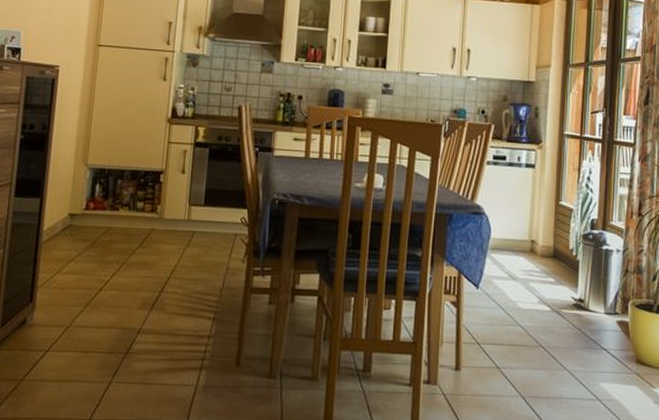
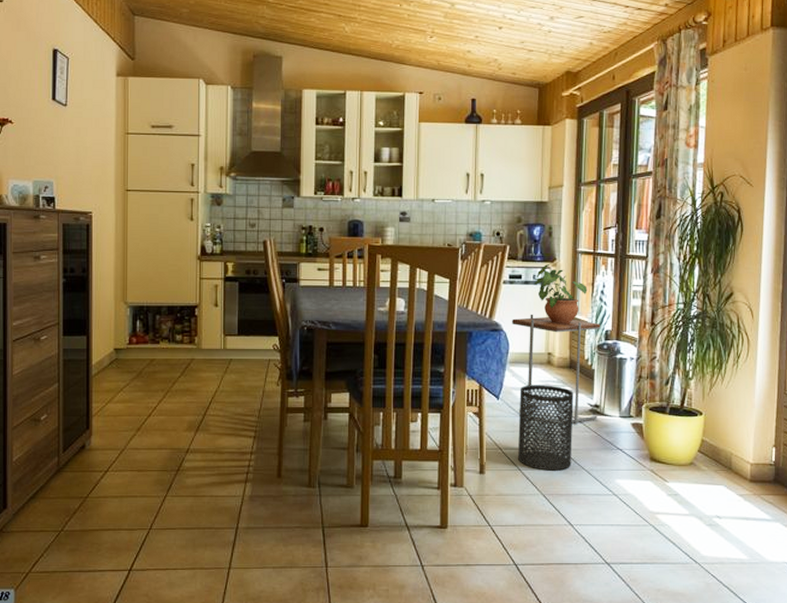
side table: none [495,197,587,319] -> present [512,314,601,423]
trash can: none [497,274,557,371] -> present [518,385,574,471]
potted plant: none [518,146,574,210] -> present [534,264,588,323]

